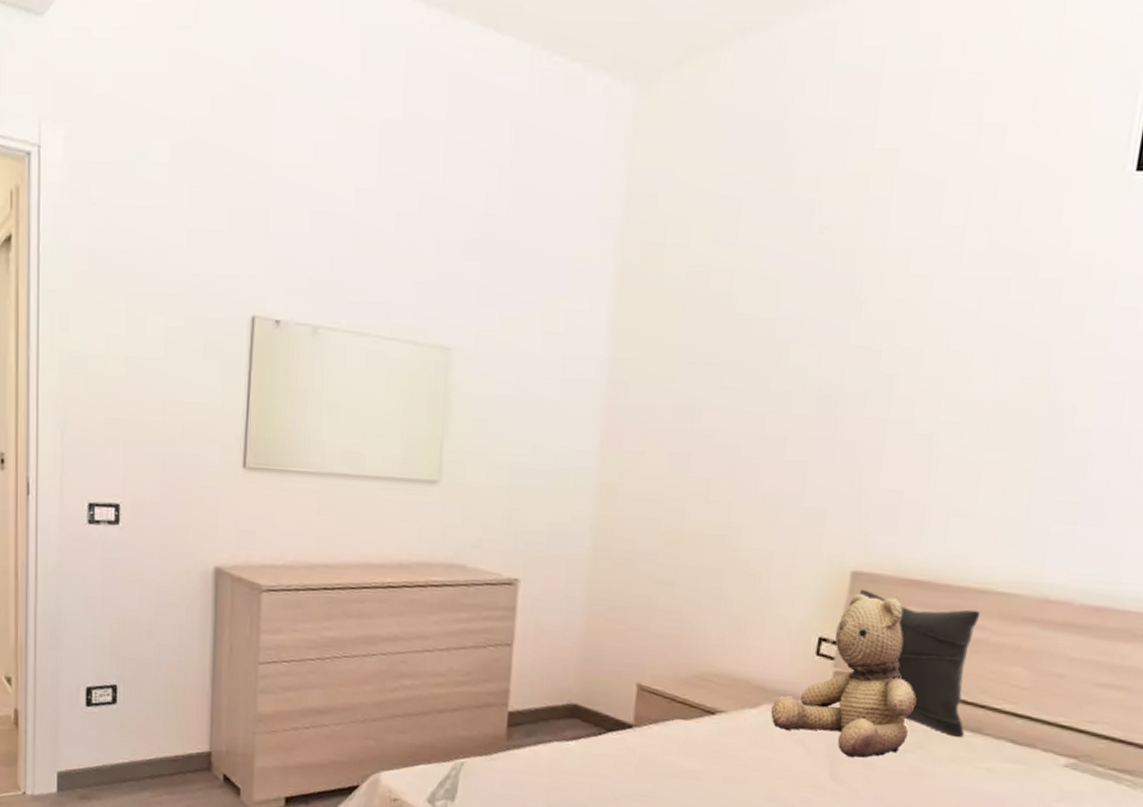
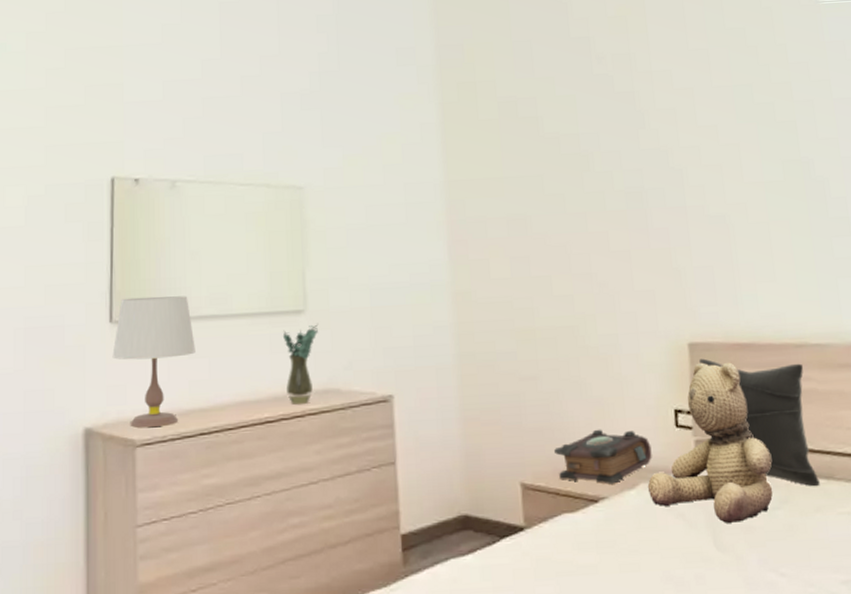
table lamp: none [244,445,325,577] -> present [112,296,196,429]
vase: none [411,497,452,576] -> present [282,324,319,405]
book: none [677,644,785,701] -> present [553,429,652,486]

